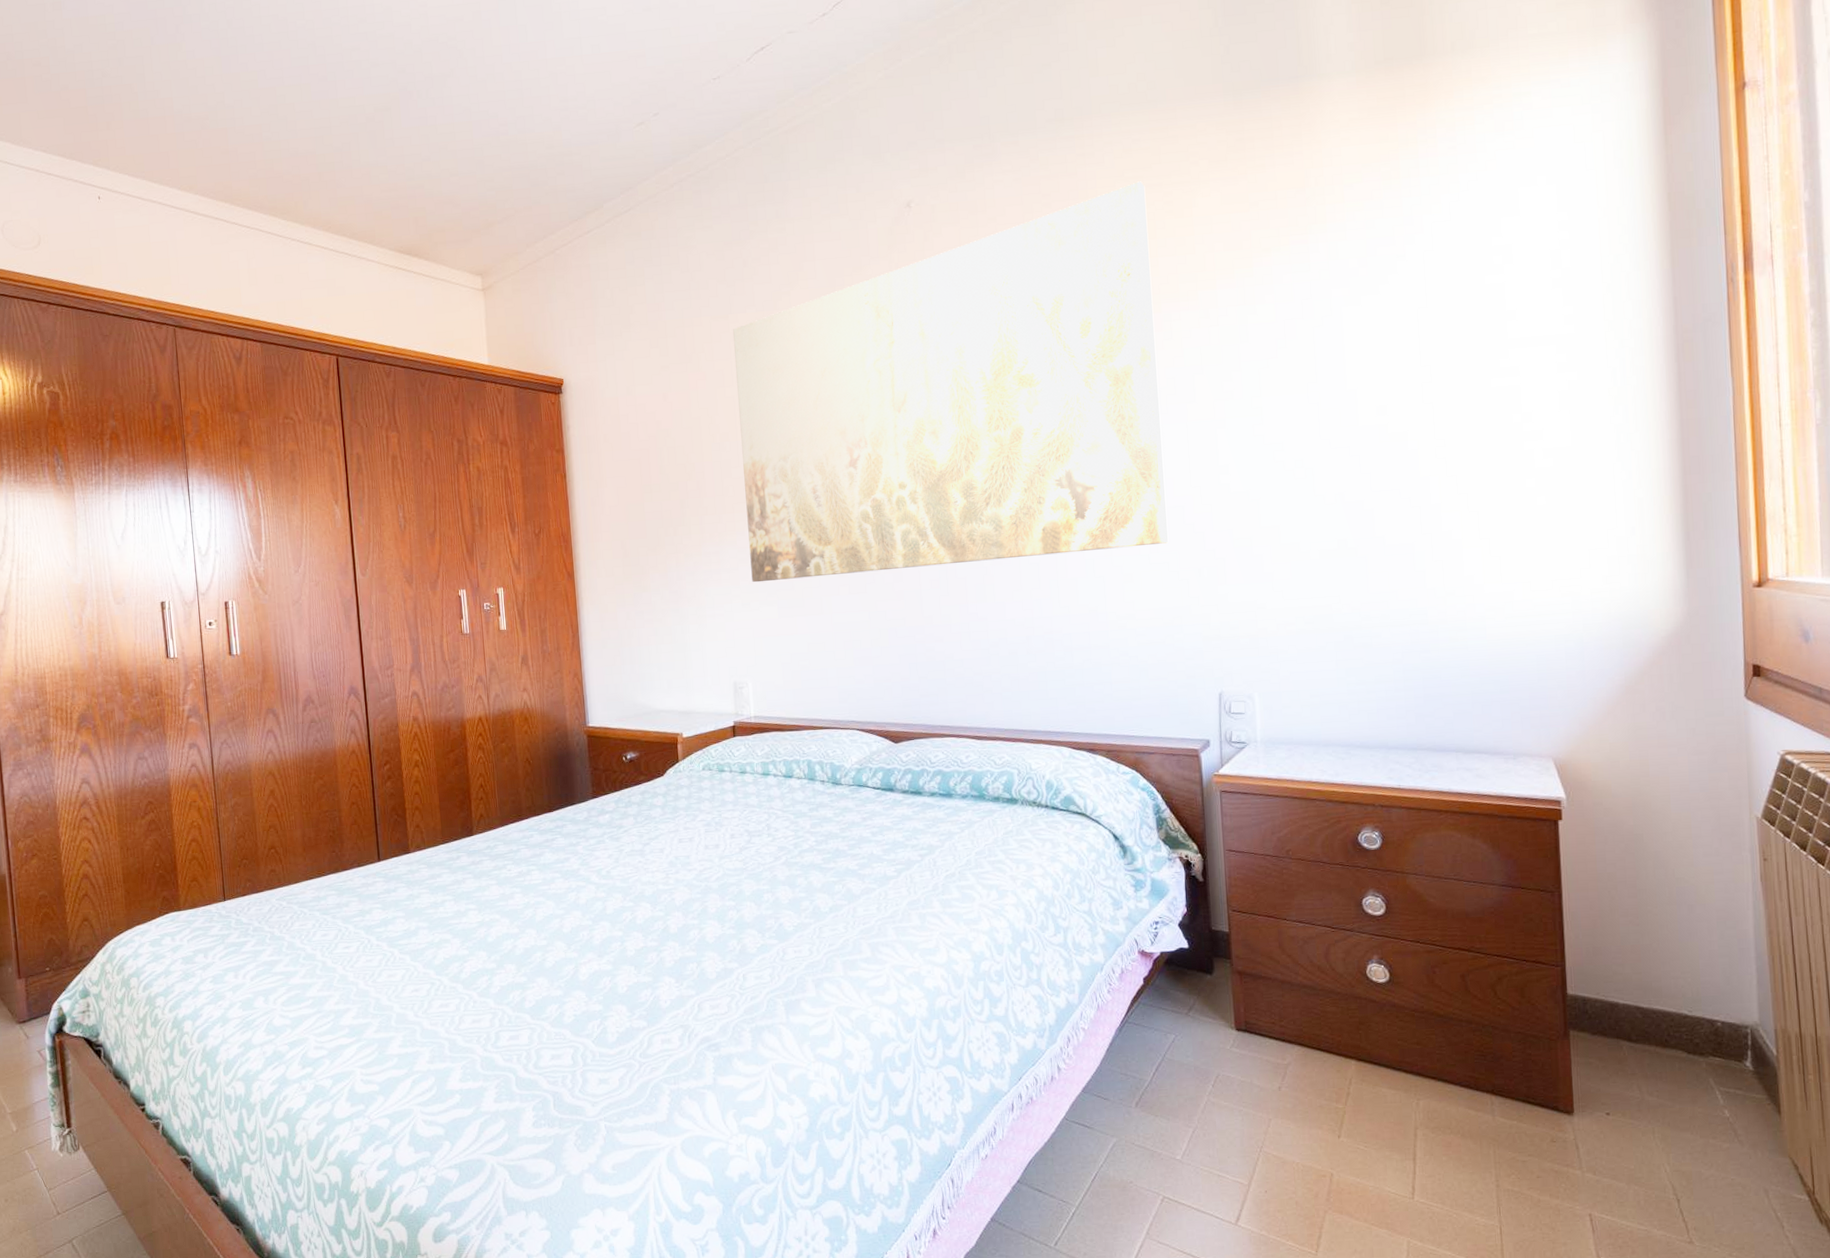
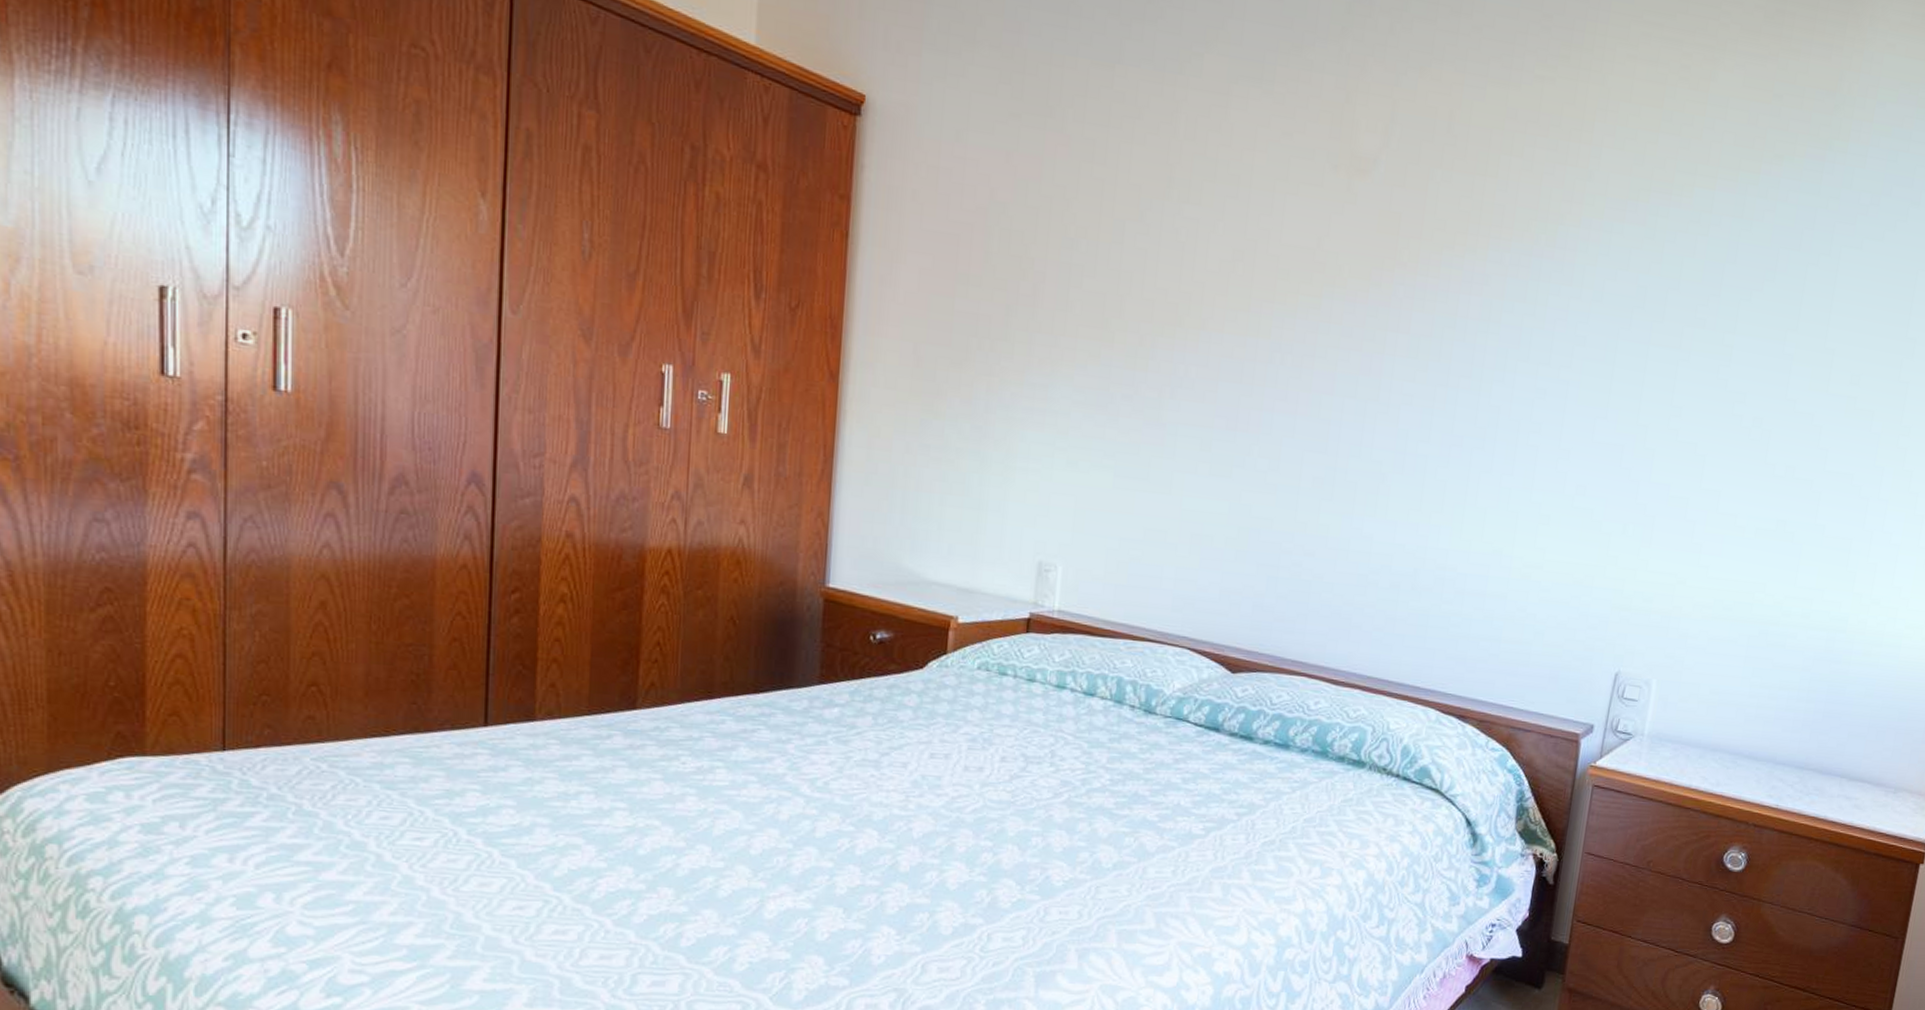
wall art: present [733,181,1169,583] -> none [1086,29,1664,487]

